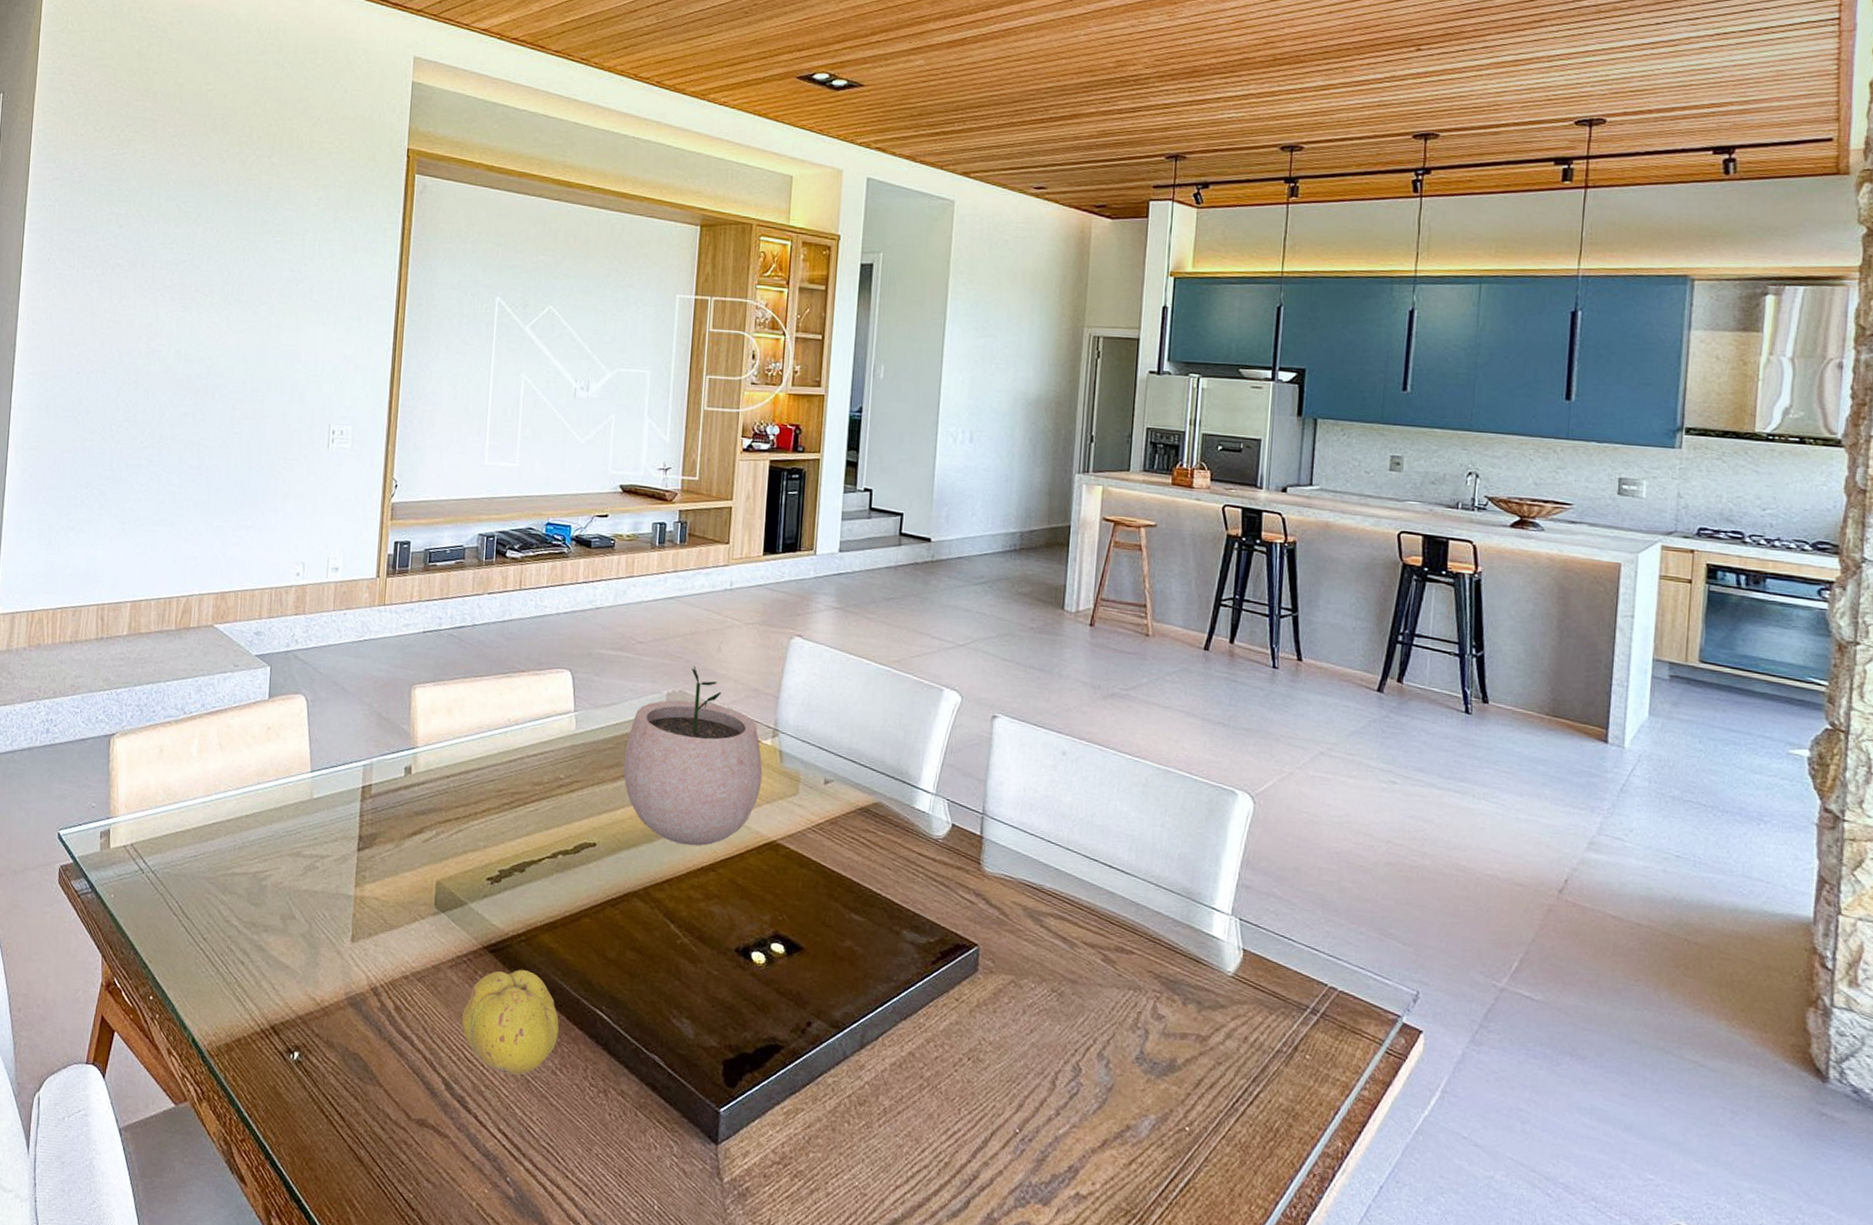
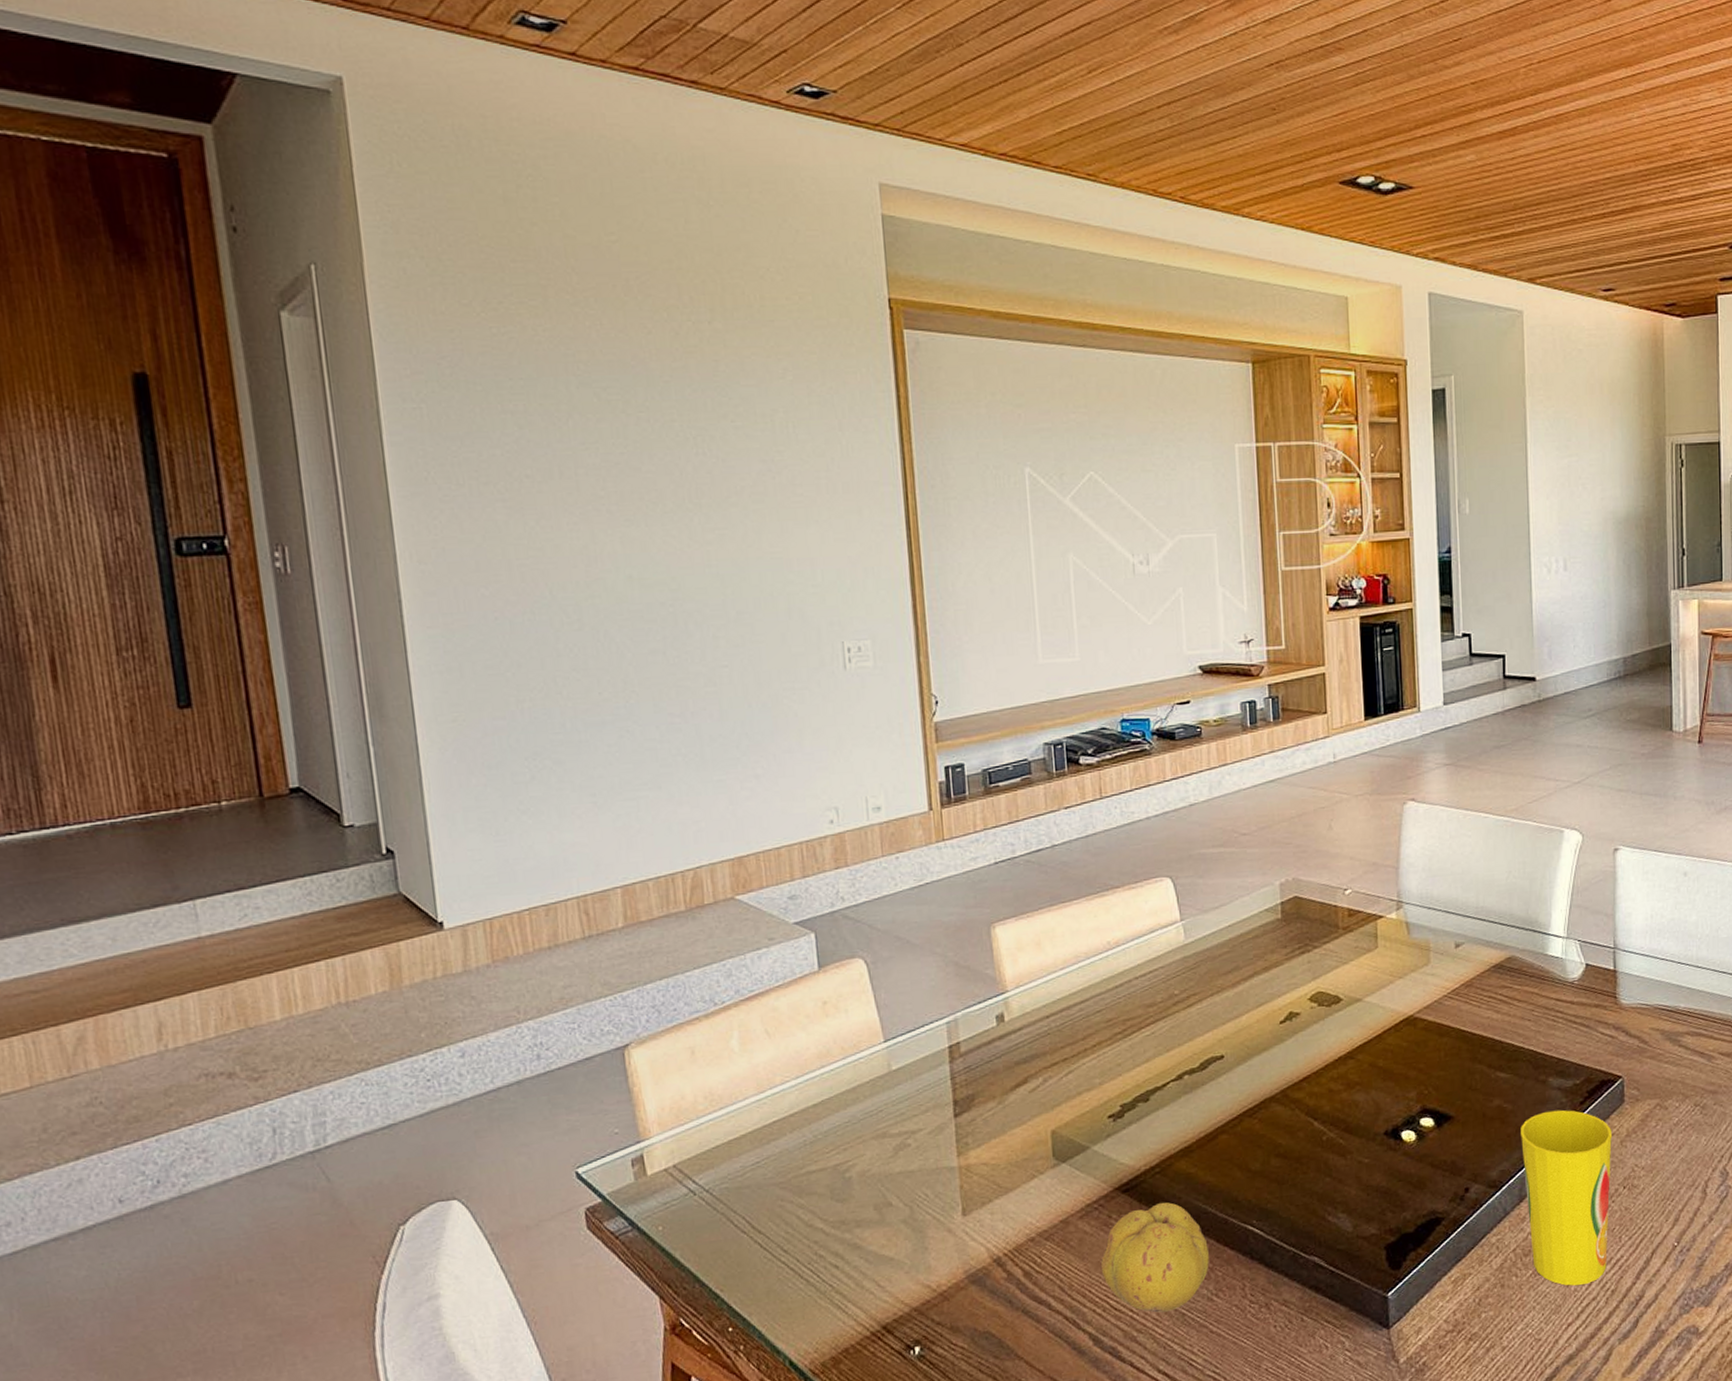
plant pot: present [623,665,763,846] -> none [1242,849,1391,1039]
cup: none [867,963,962,1150] -> present [1521,1110,1612,1286]

